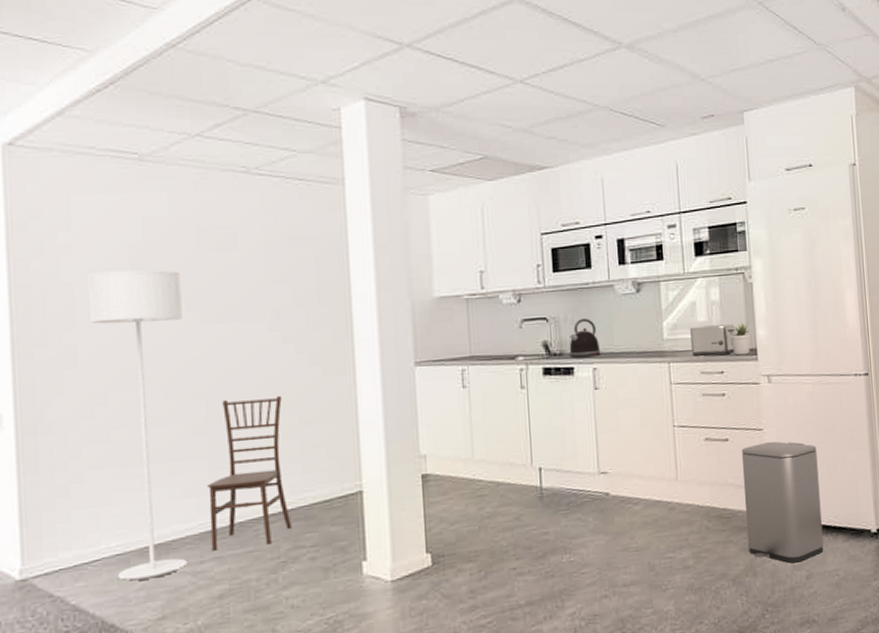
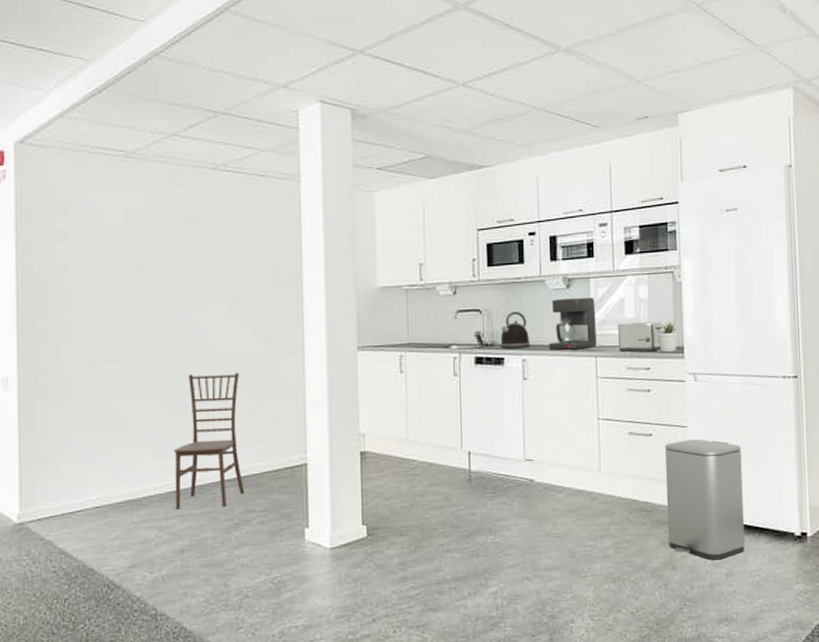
floor lamp: present [88,269,187,581] -> none [80,254,157,531]
coffee maker: none [620,301,669,357] -> present [549,297,597,350]

